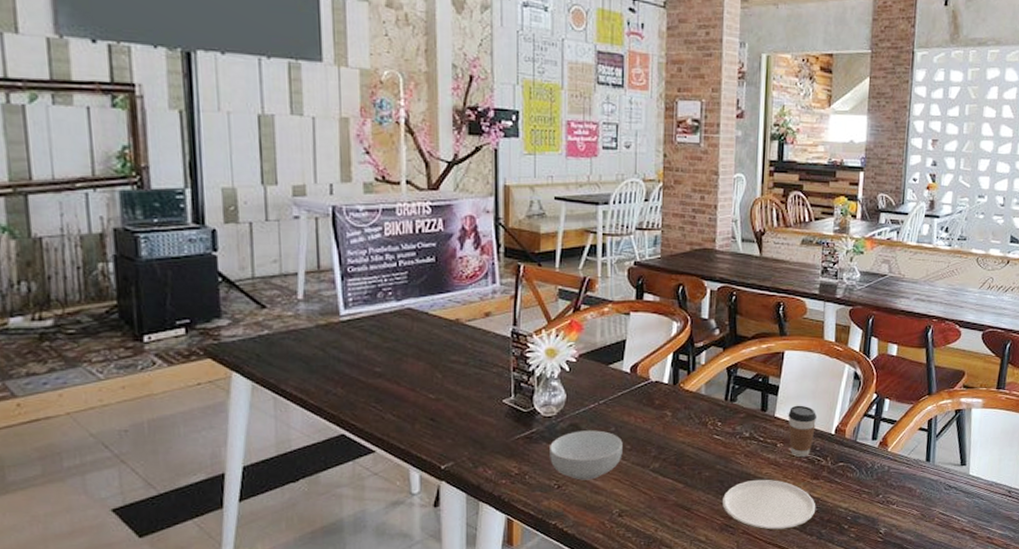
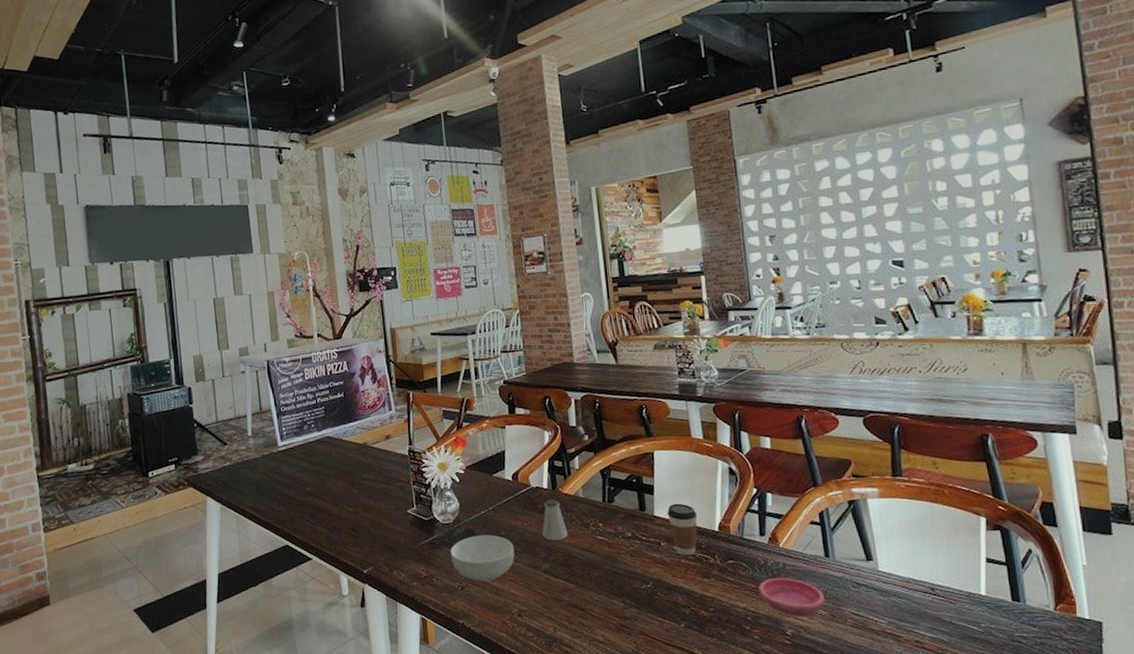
saltshaker: none [655,395,684,439] -> present [542,499,569,541]
plate: present [721,479,816,531] -> none [614,578,712,632]
saucer: none [862,479,919,517] -> present [758,577,824,617]

